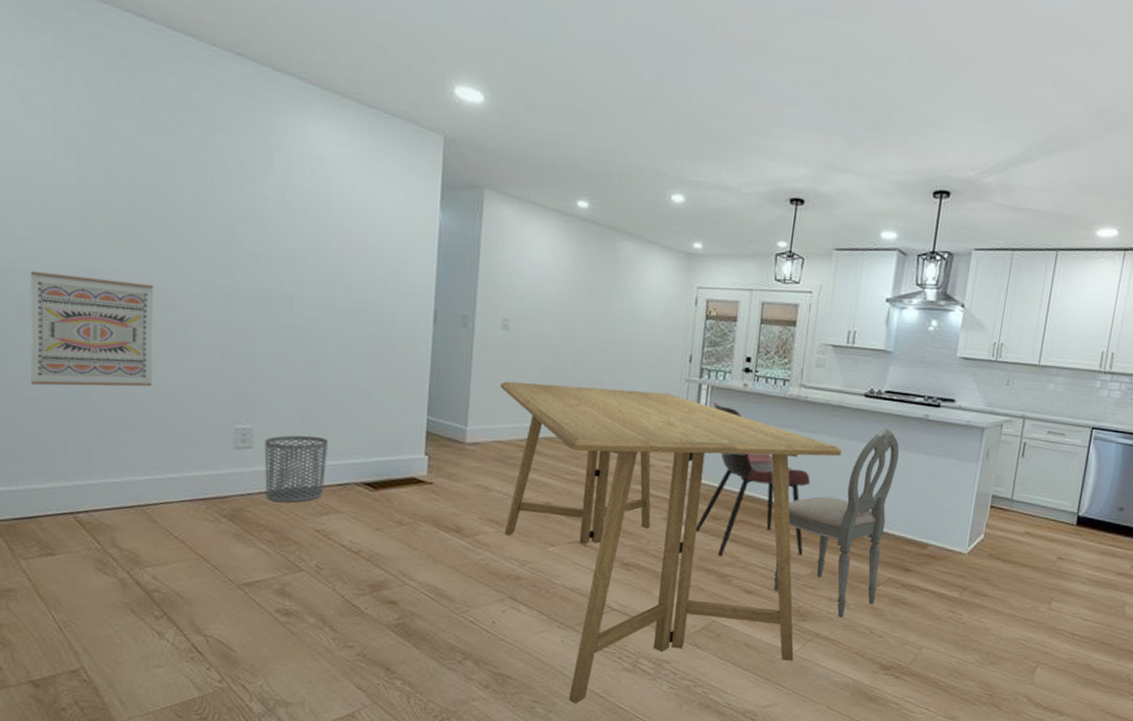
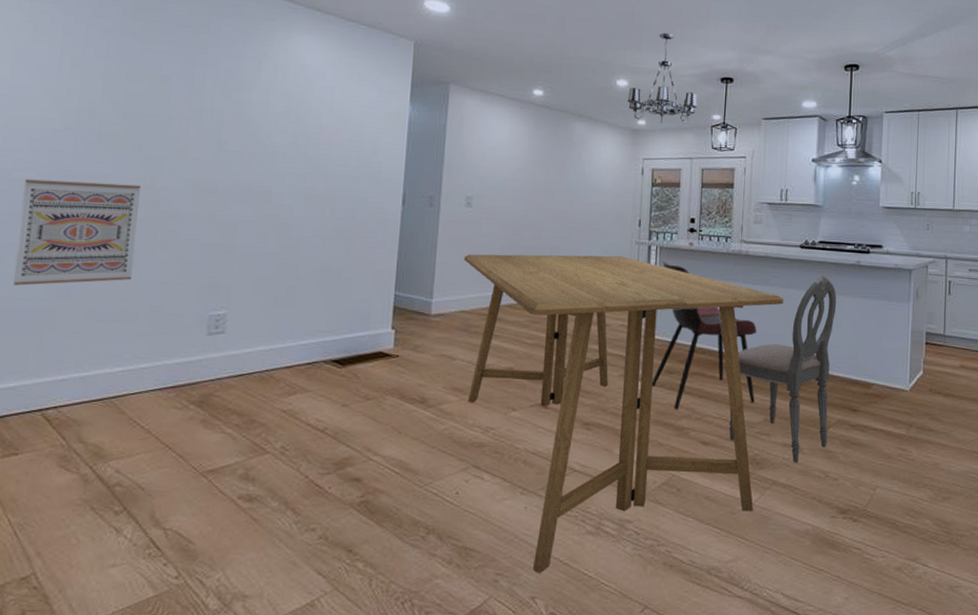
waste bin: present [264,435,329,503] -> none [235,317,299,384]
chandelier: none [683,140,762,250] -> present [627,32,698,123]

